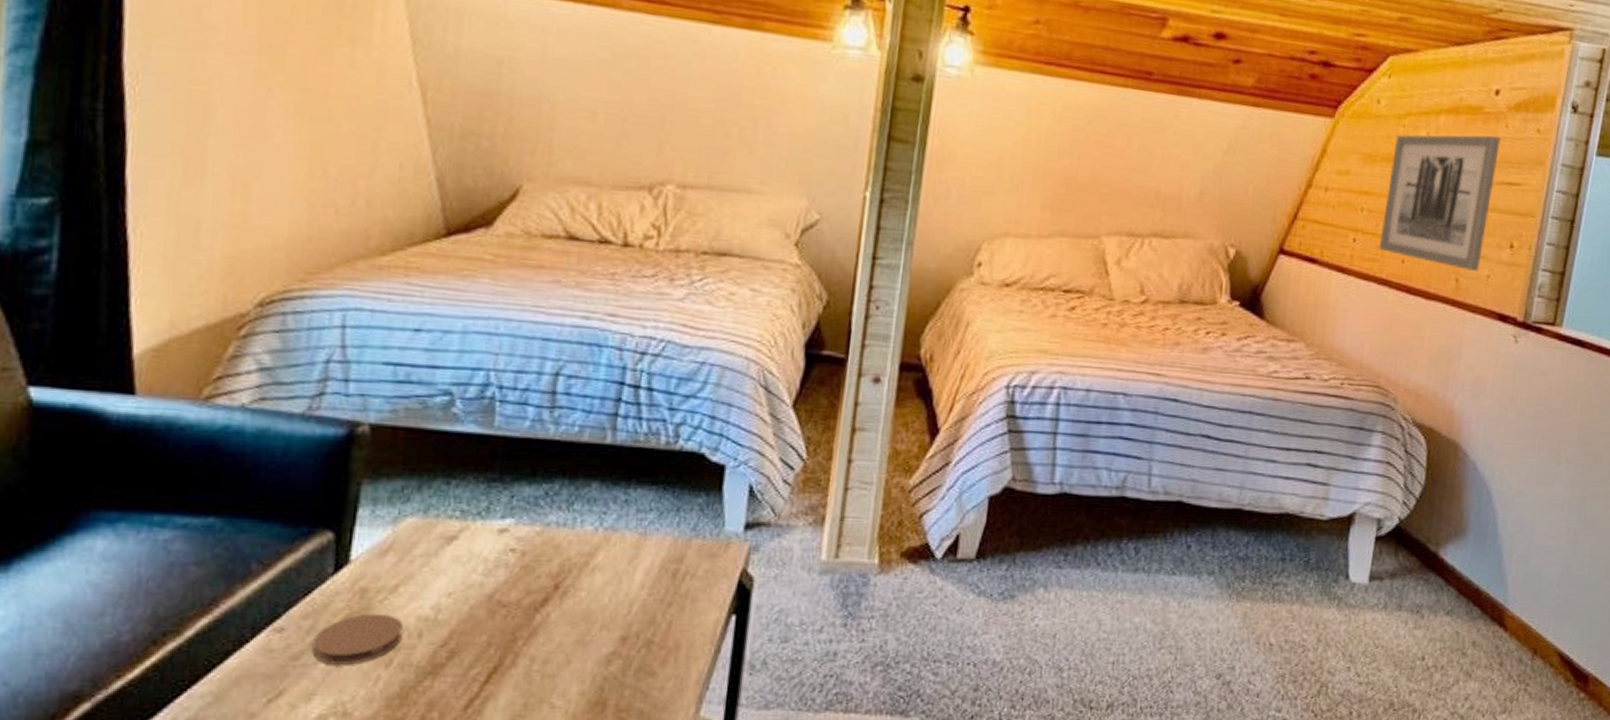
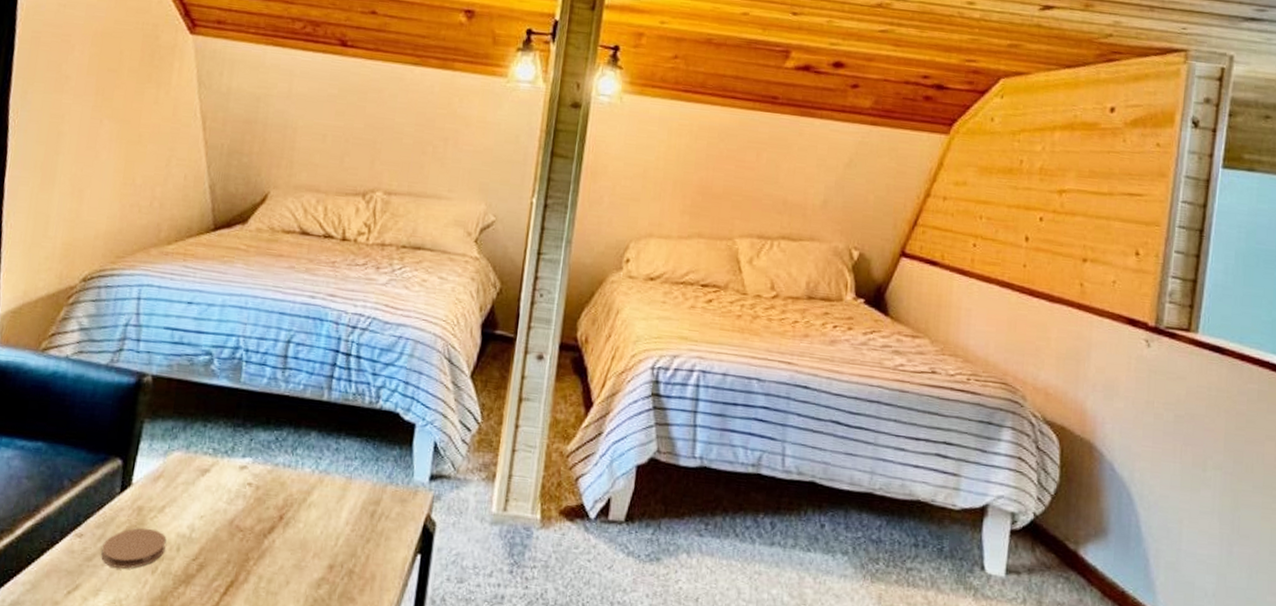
wall art: present [1378,134,1501,271] -> none [999,149,1119,277]

